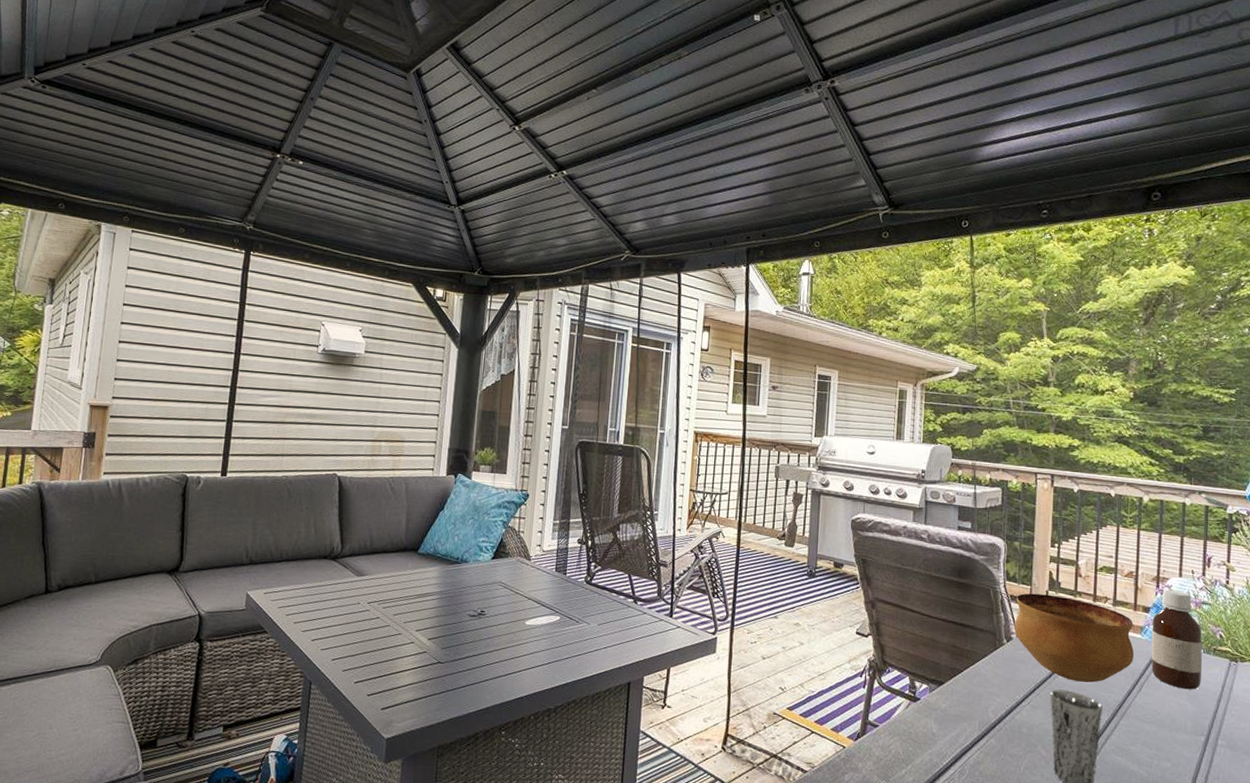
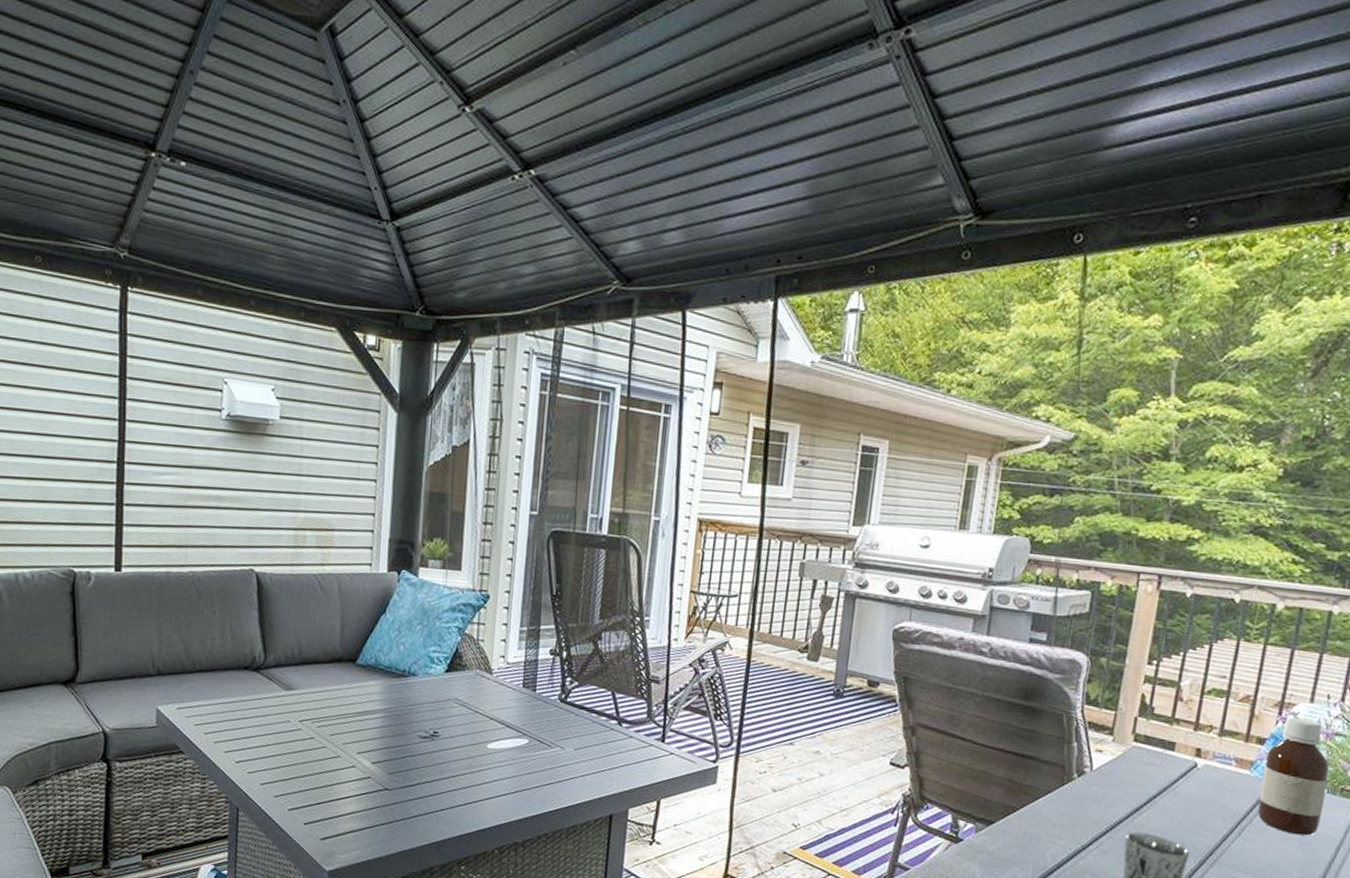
bowl: present [1014,593,1134,683] -> none [1088,719,1242,826]

